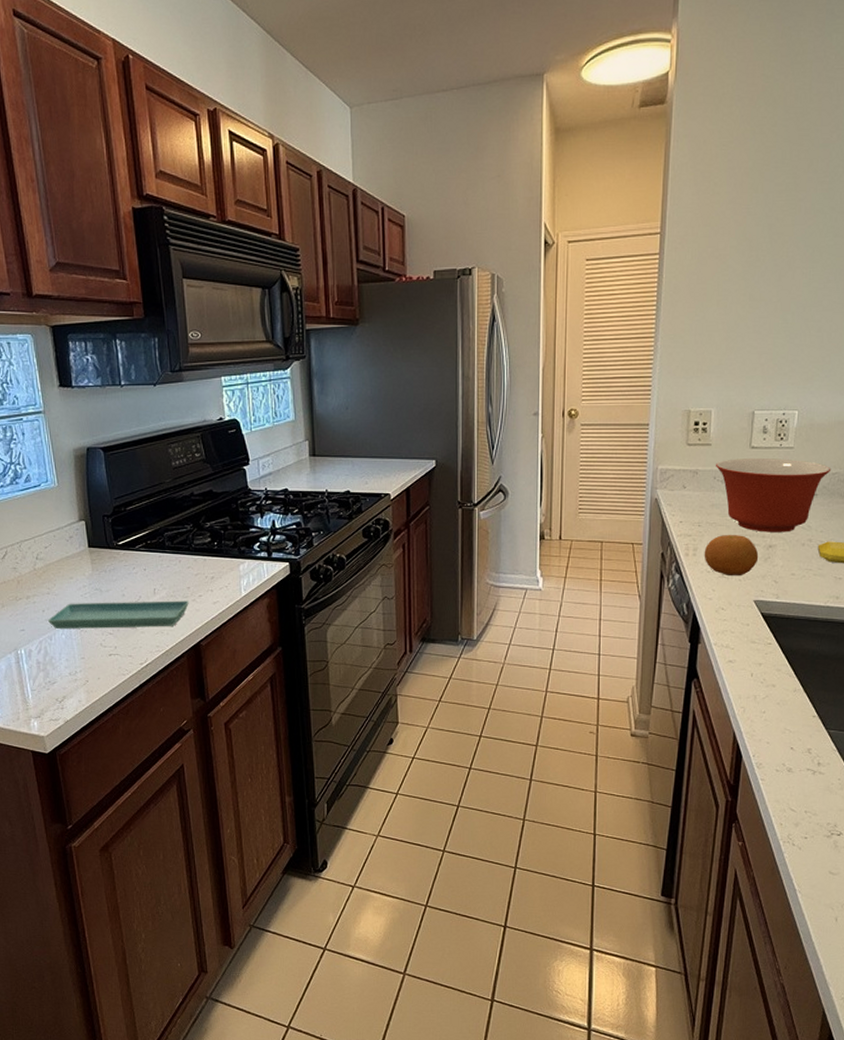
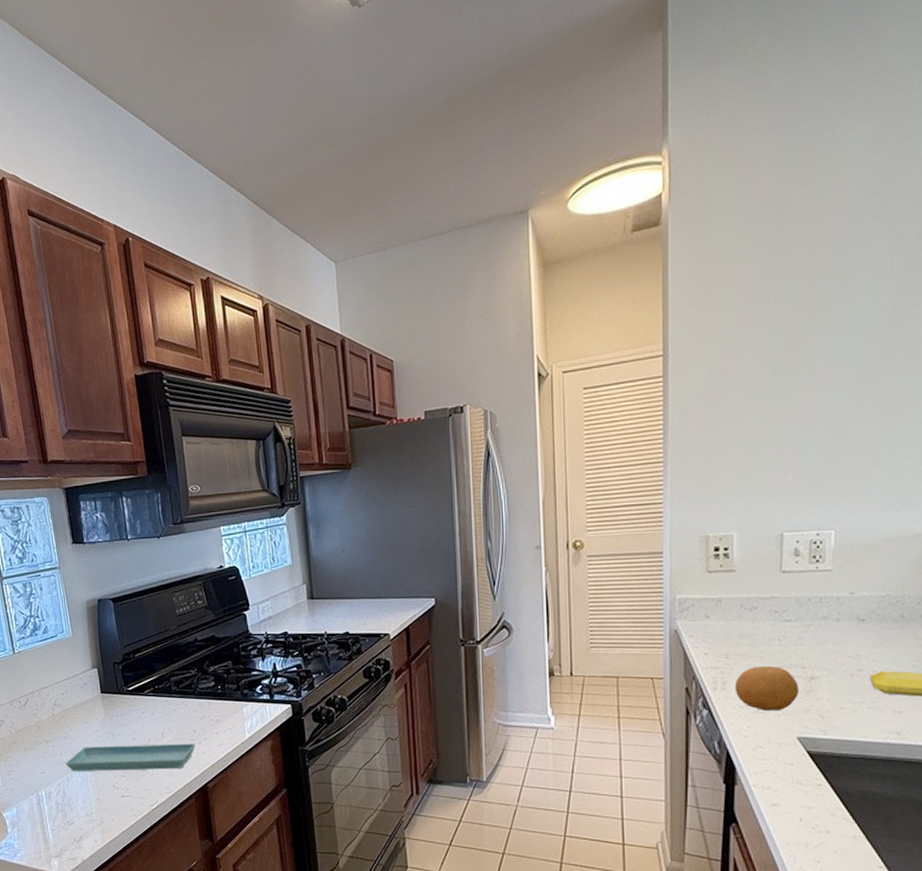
mixing bowl: present [716,458,832,532] -> none [742,582,880,663]

